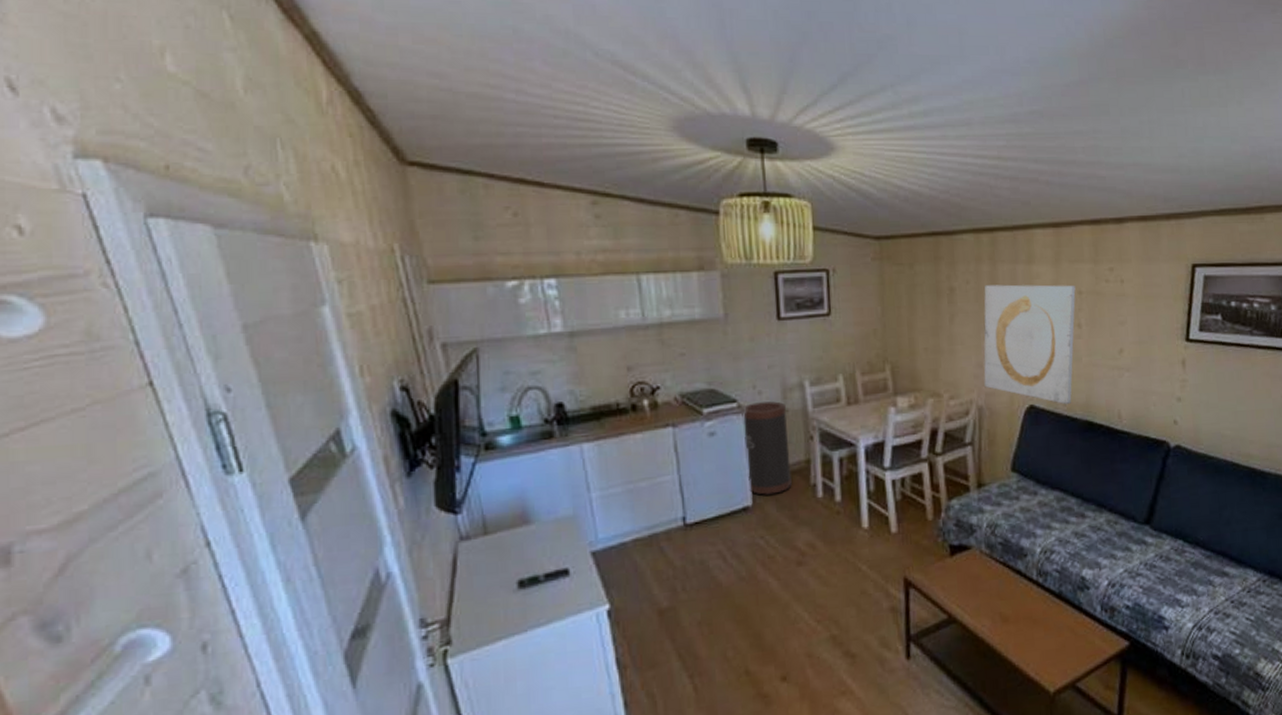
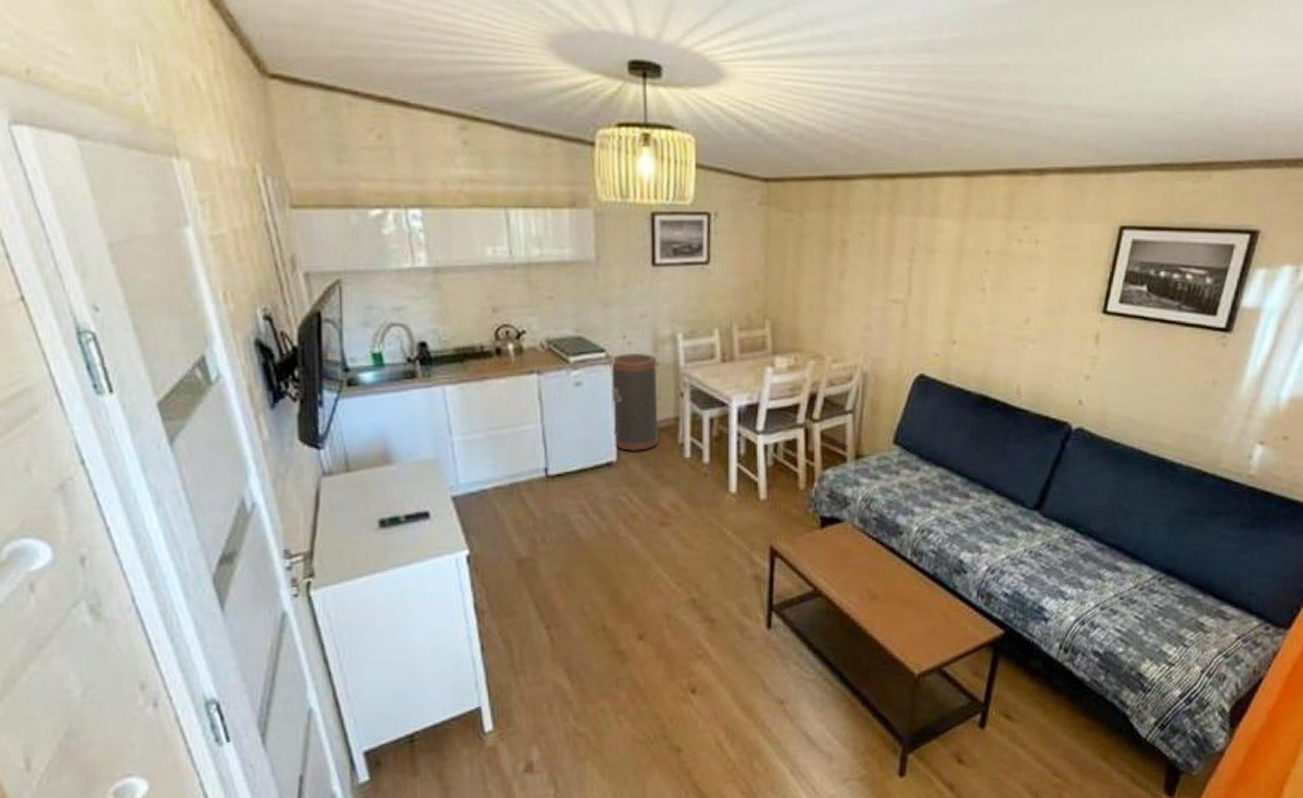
wall art: present [983,284,1076,405] -> none [872,239,983,376]

